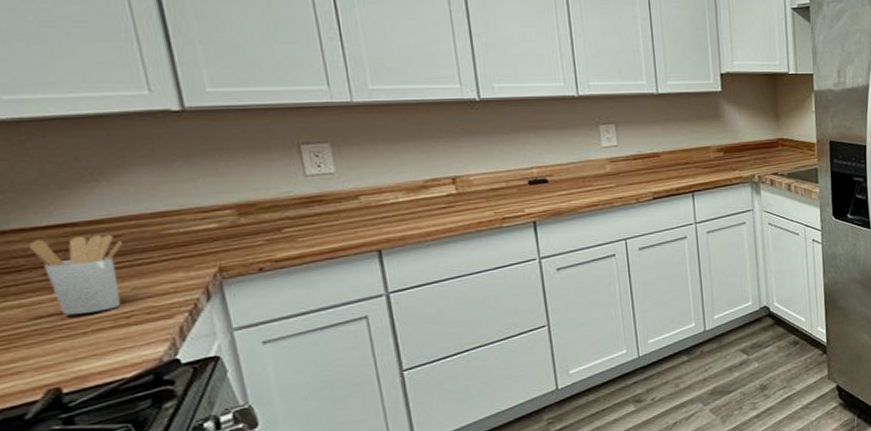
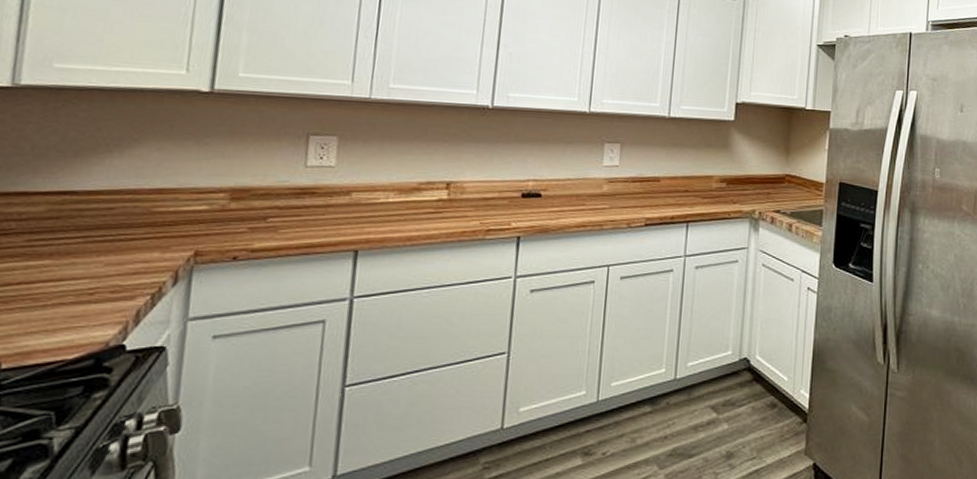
utensil holder: present [28,234,124,315] -> none [24,204,113,285]

